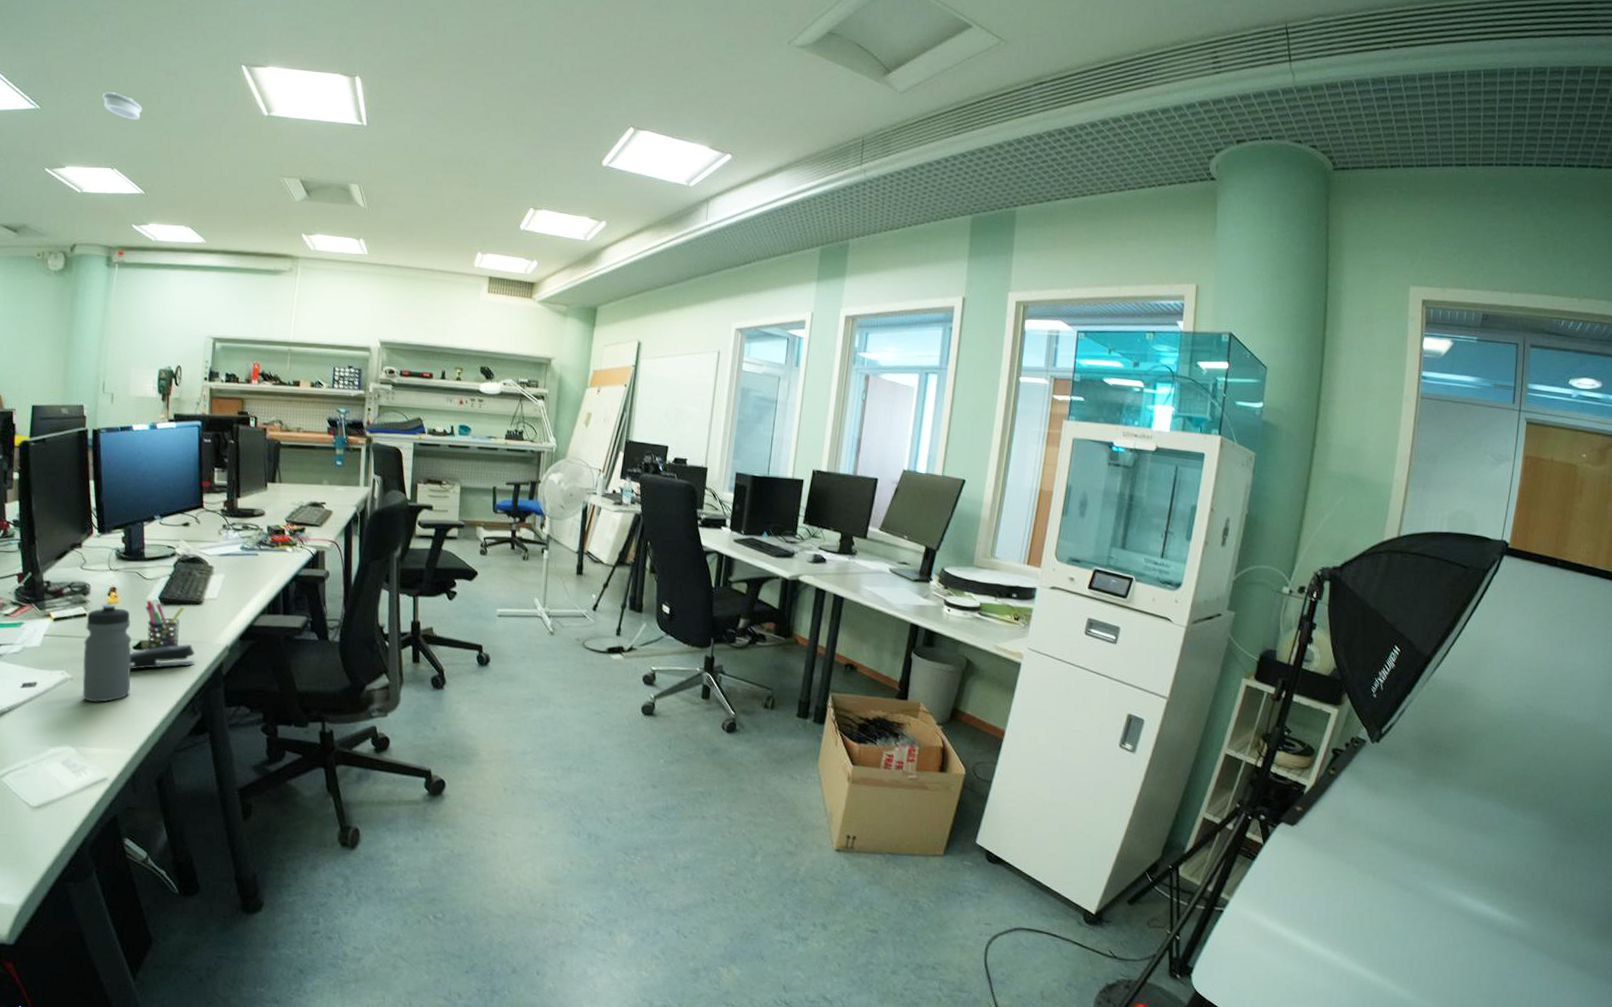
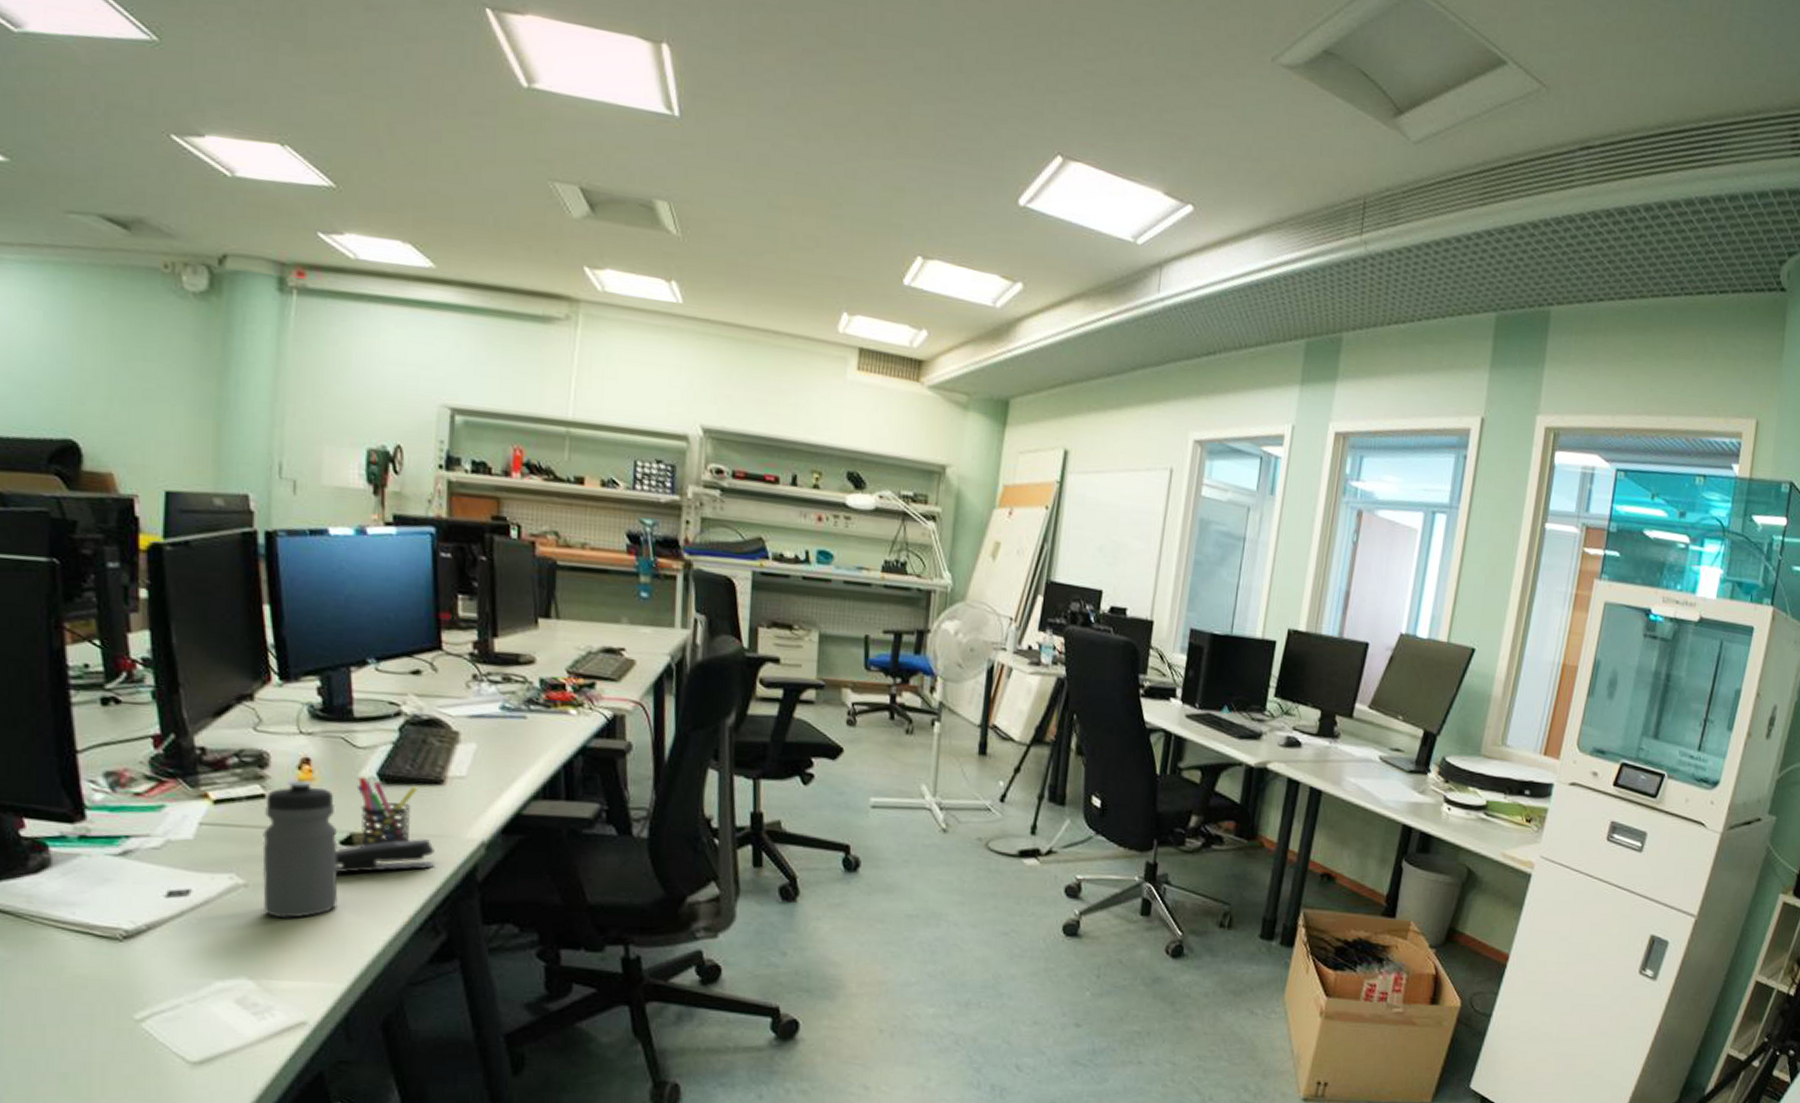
smoke detector: present [102,92,142,121] -> none [261,26,328,75]

